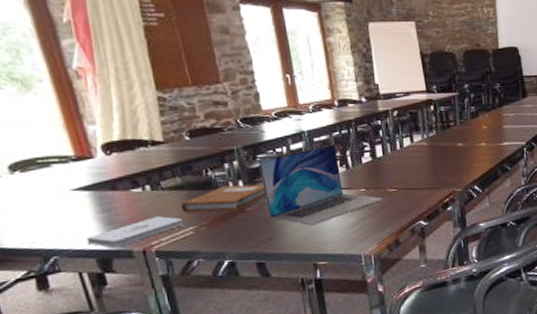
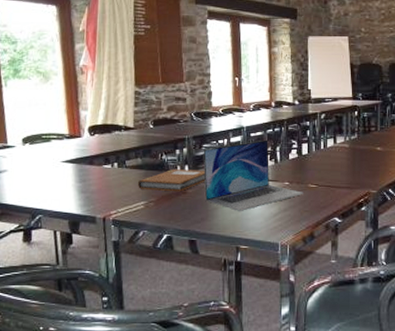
notepad: present [86,216,184,248] -> none [64,190,138,213]

